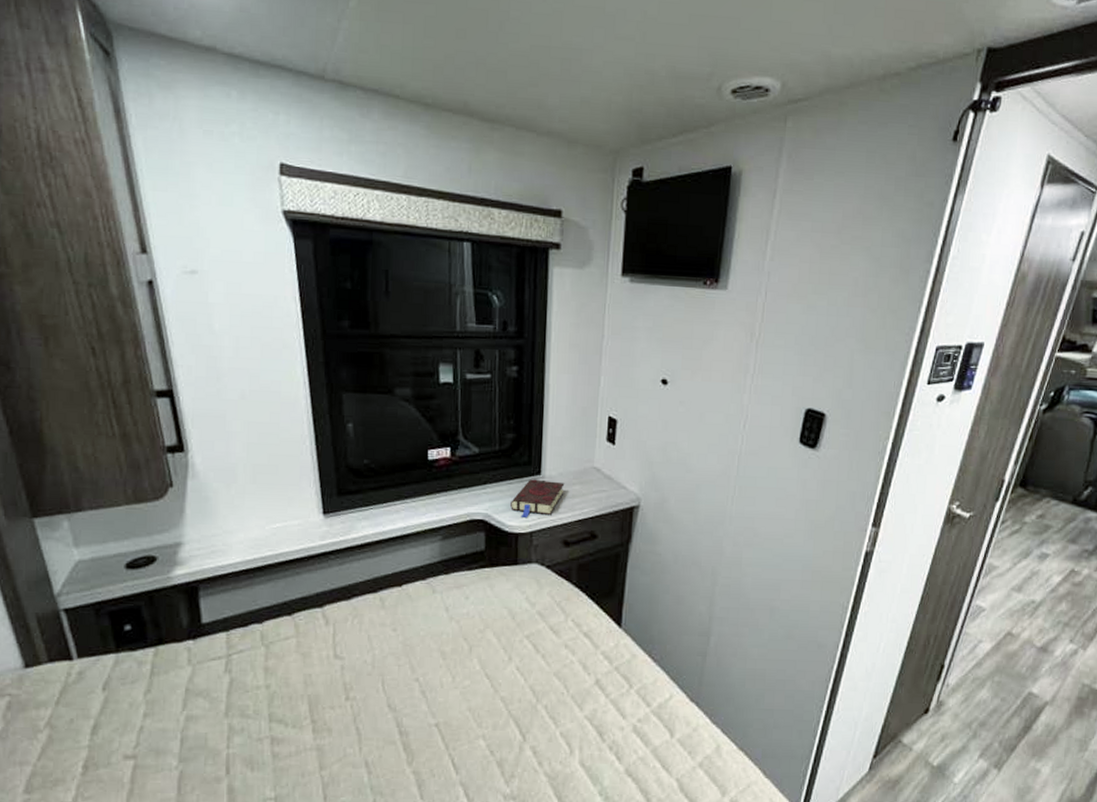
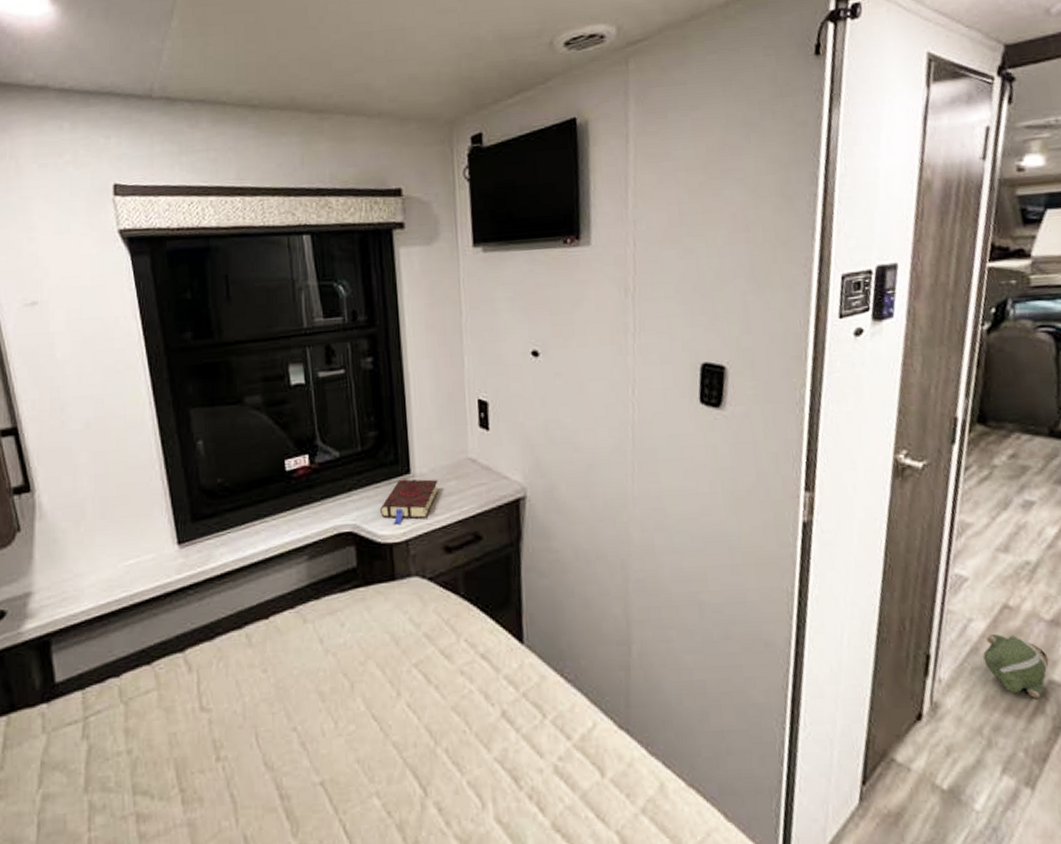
plush toy: none [984,653,1032,704] -> present [983,633,1049,698]

